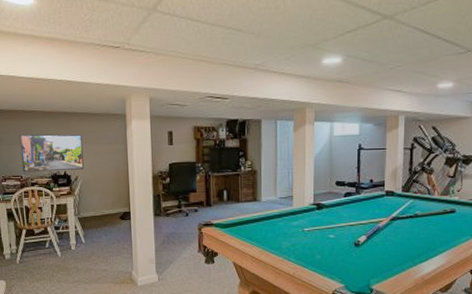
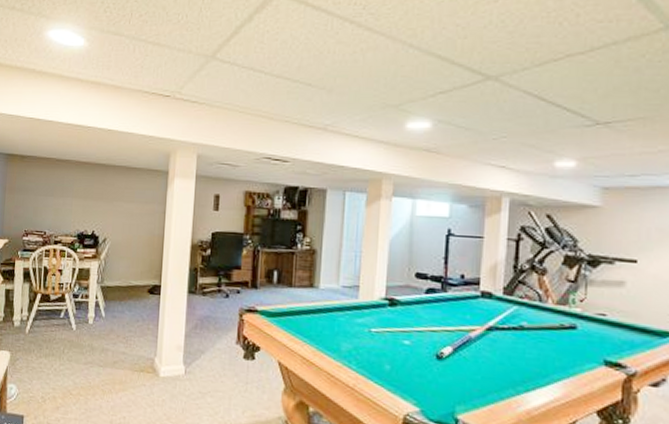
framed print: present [19,134,84,172] -> none [47,185,117,231]

